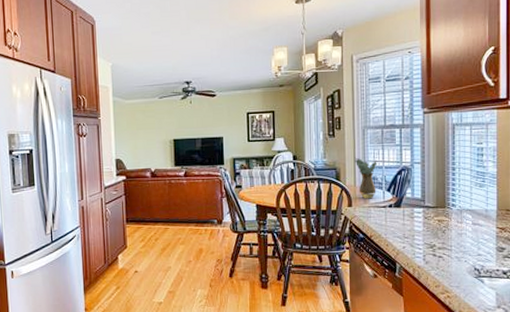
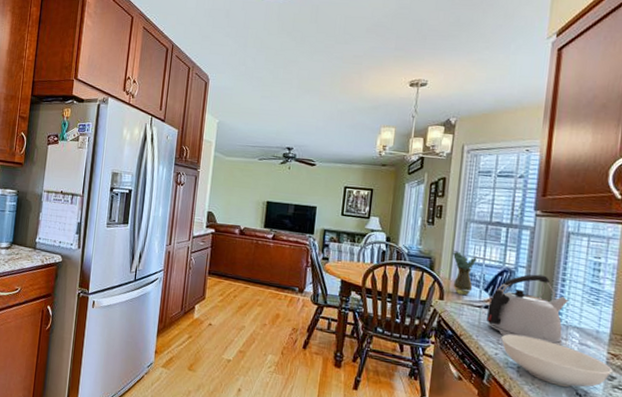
kettle: none [392,167,460,229] -> present [487,274,569,346]
bowl: none [407,225,502,265] -> present [501,334,613,388]

